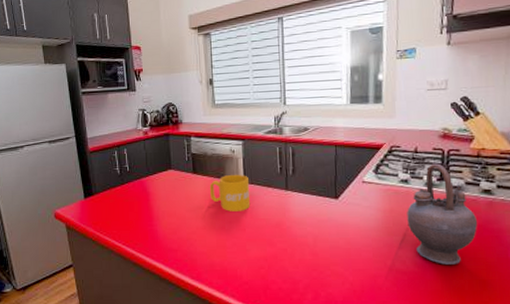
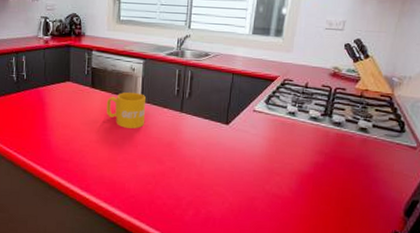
teapot: present [407,163,478,264] -> none [289,99,351,193]

